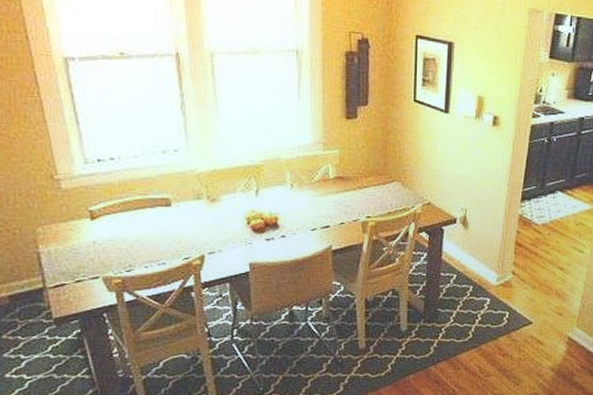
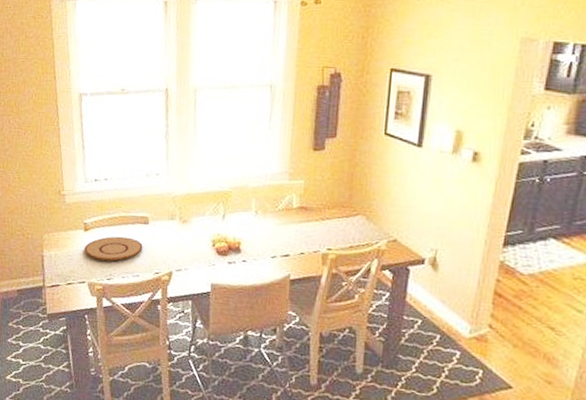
plate: none [94,222,167,251] -> present [84,236,143,262]

